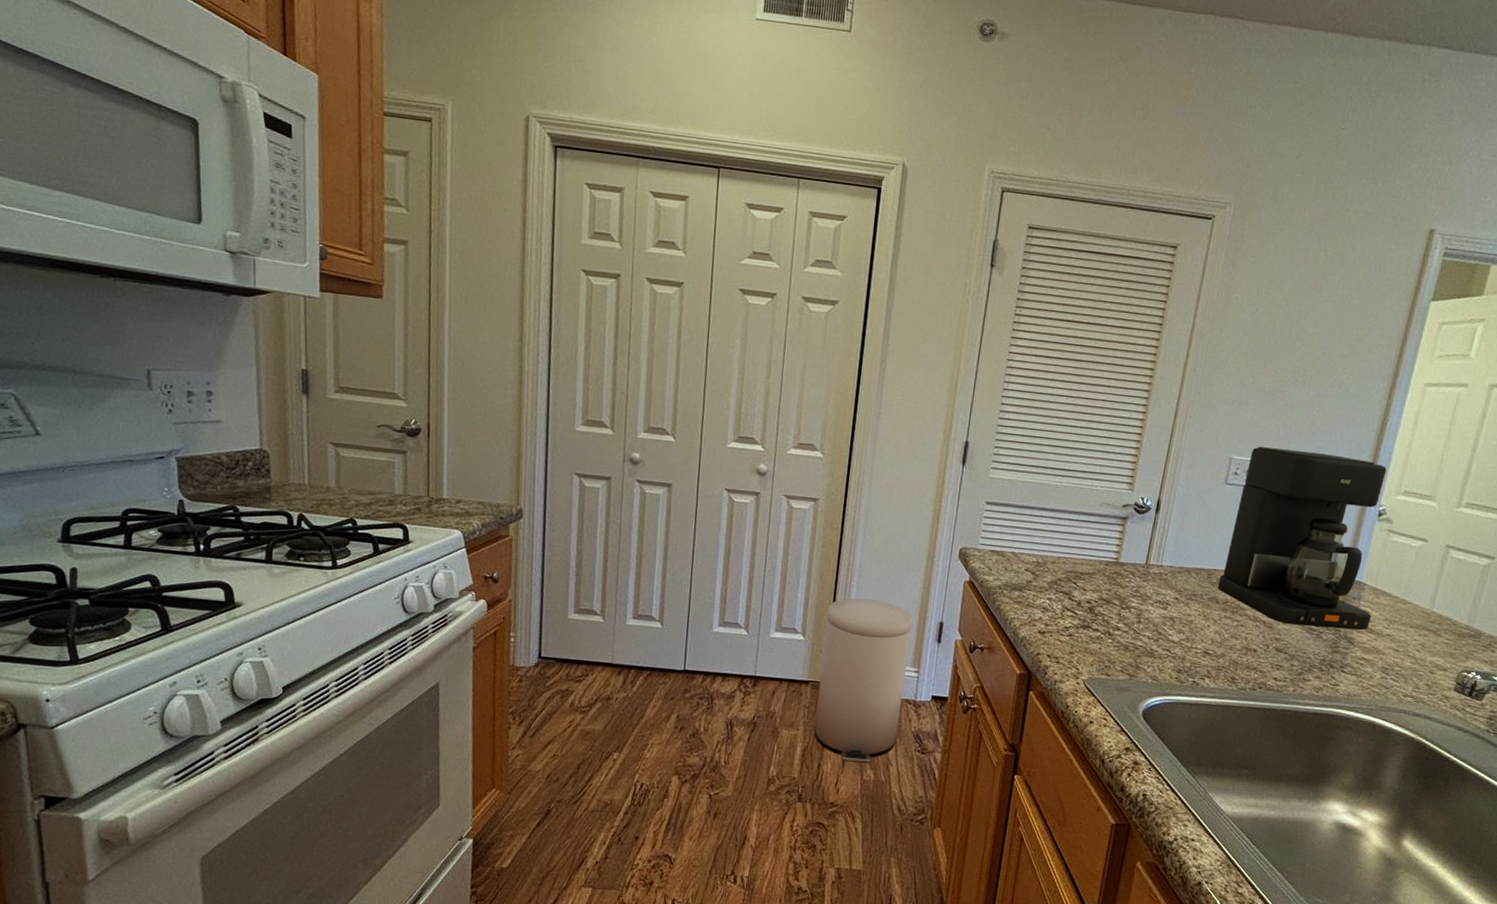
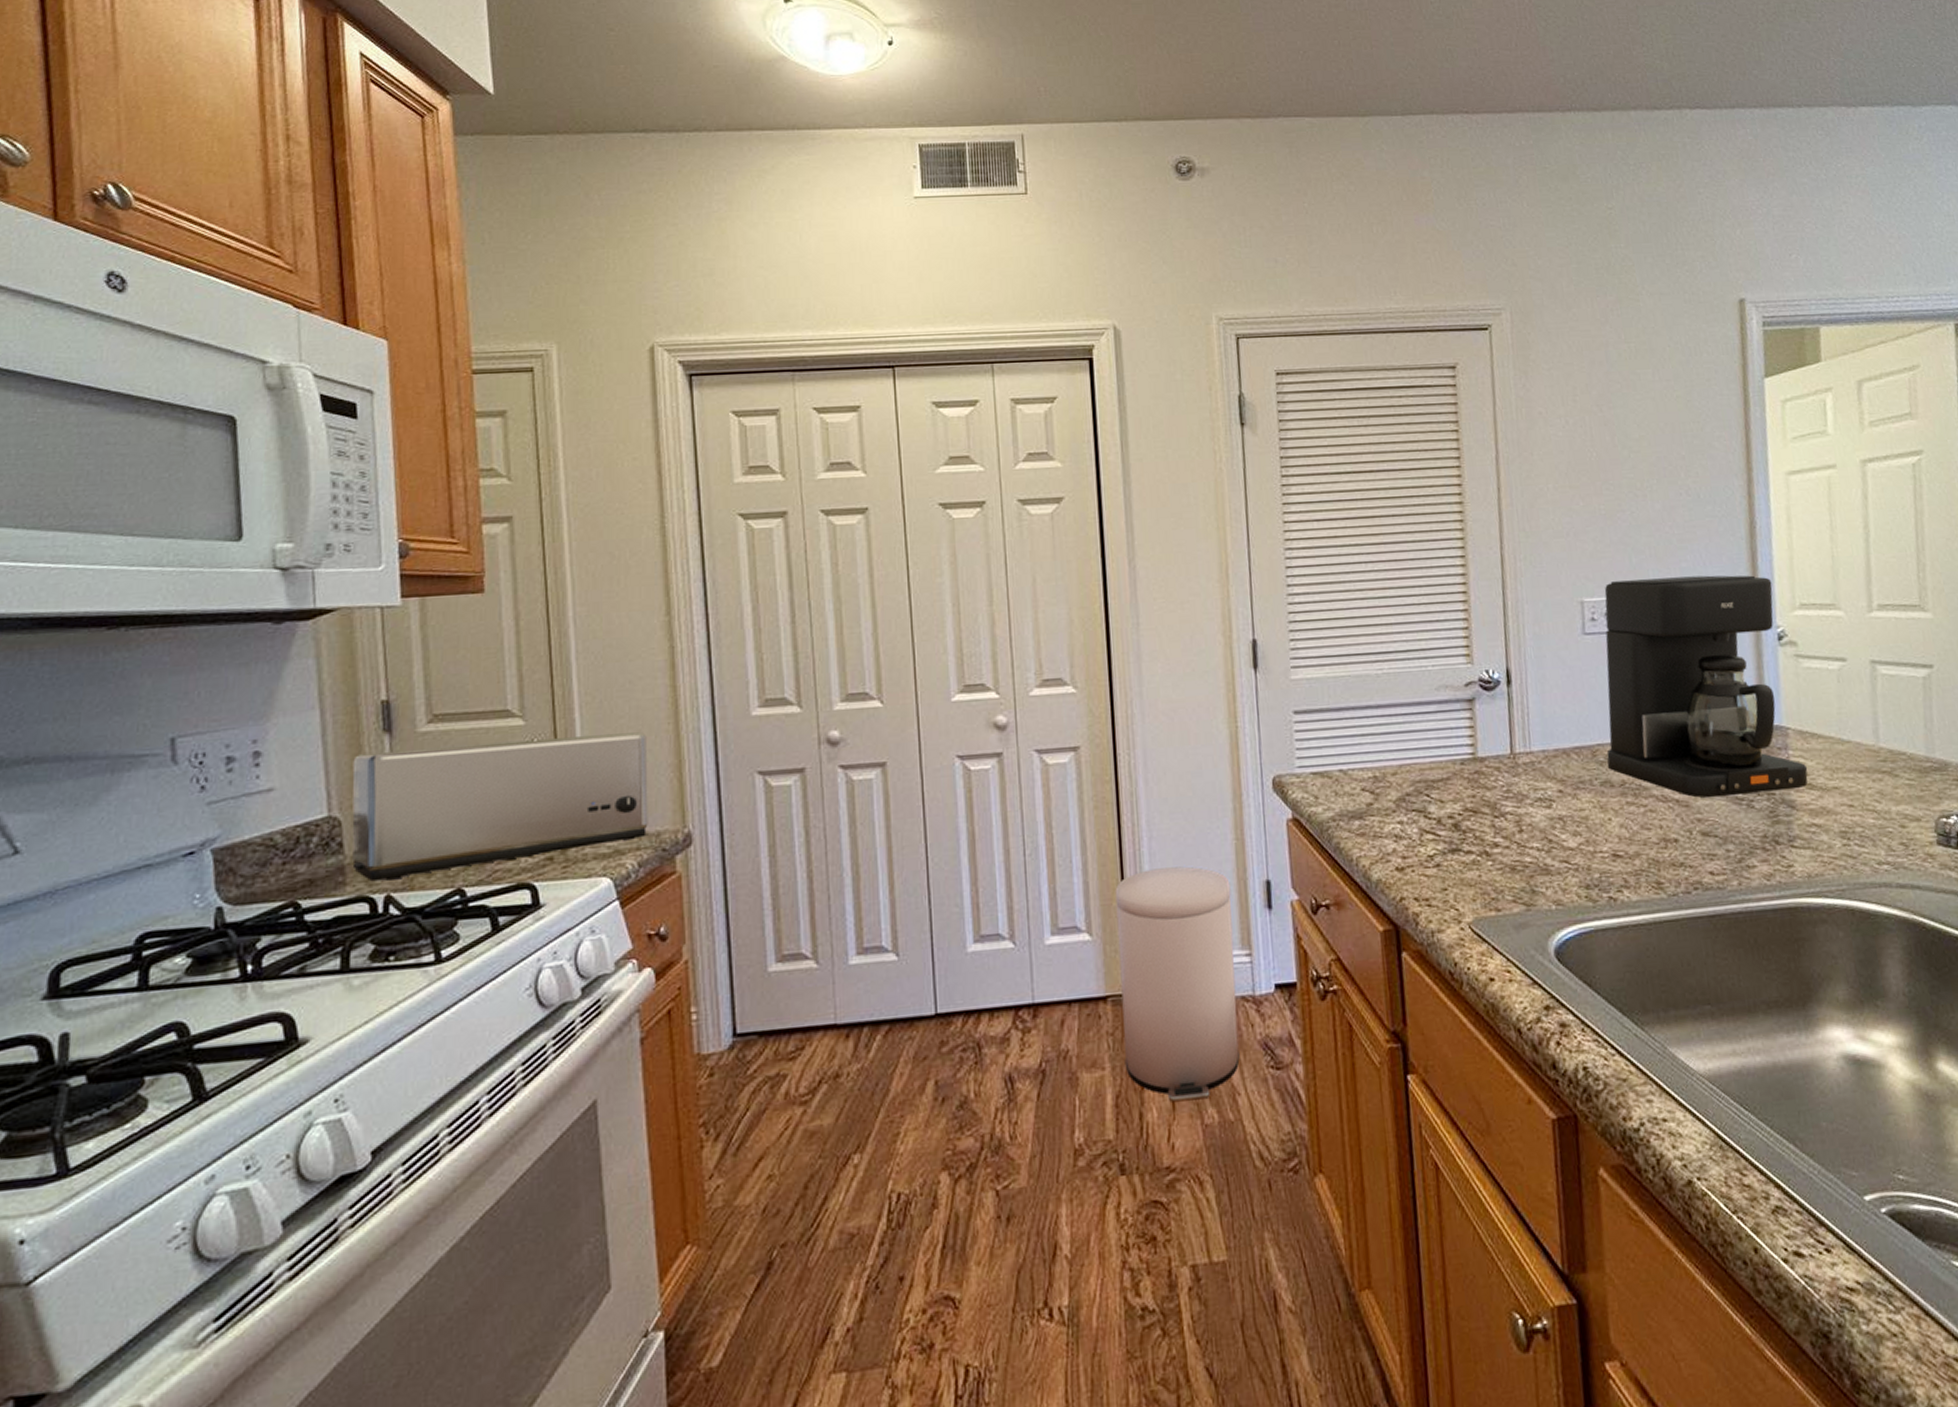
toaster: none [276,407,496,507] -> present [351,732,648,881]

